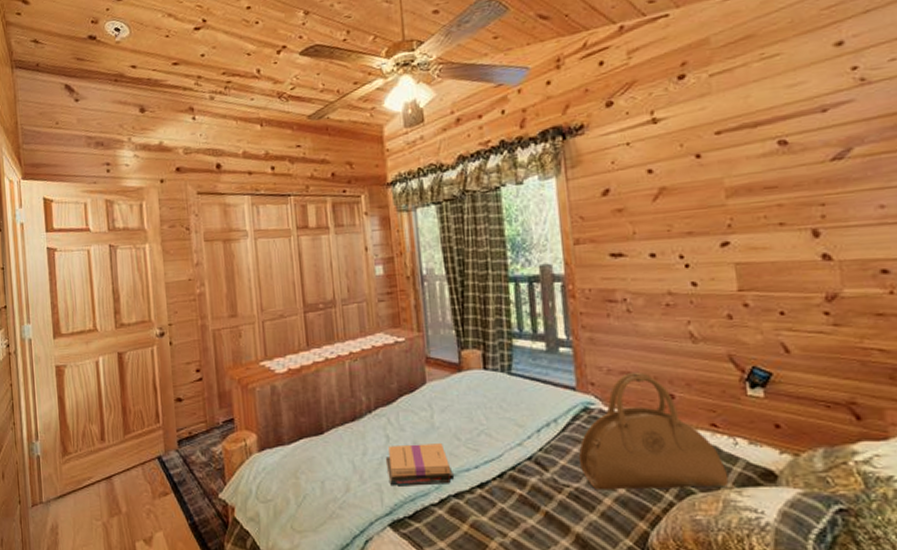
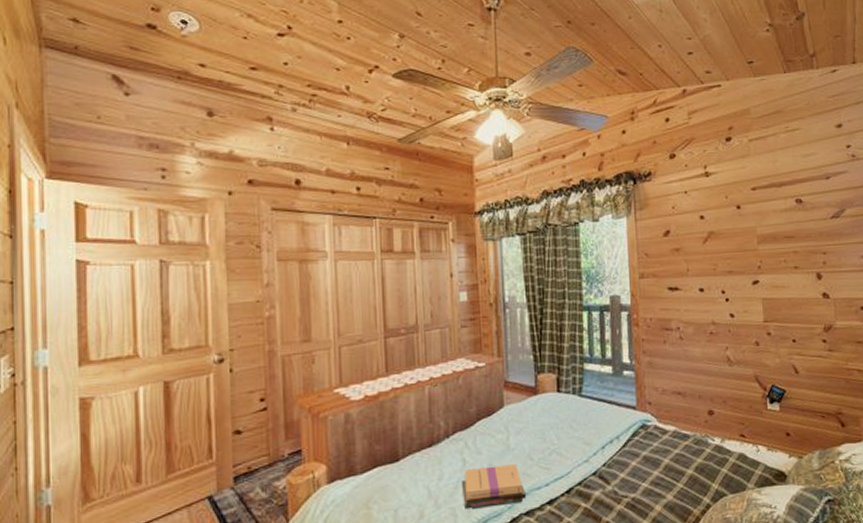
handbag: present [578,371,729,490] -> none [635,391,752,499]

